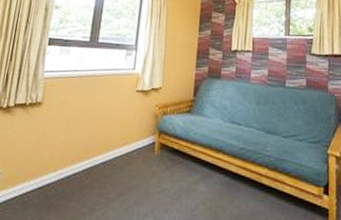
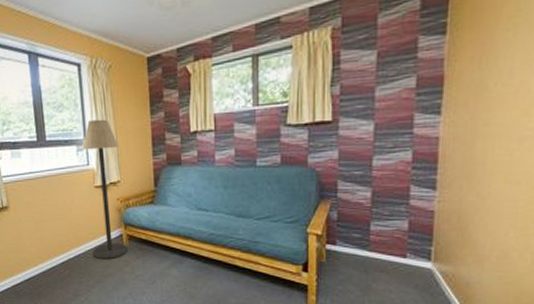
floor lamp: none [120,29,167,169] -> present [81,119,128,260]

